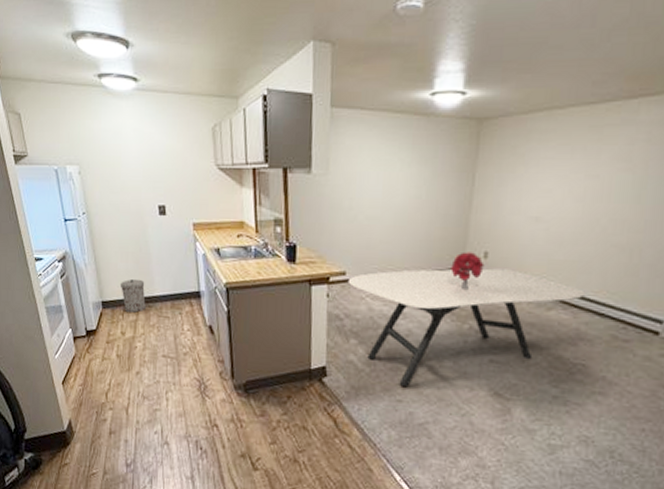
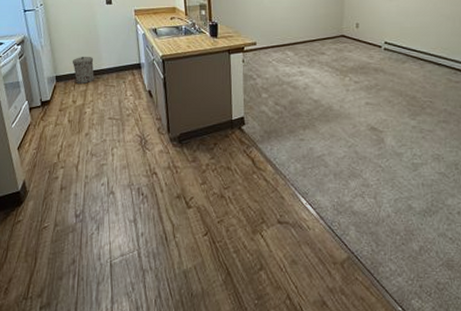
dining table: present [347,268,585,386] -> none [258,35,427,127]
bouquet: present [450,251,485,291] -> none [333,24,357,52]

